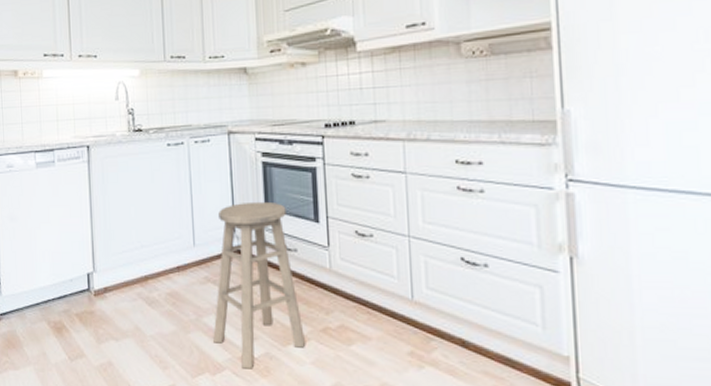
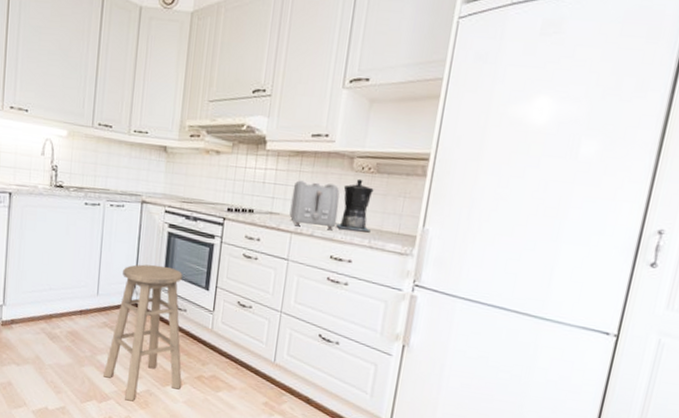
toaster: none [395,76,455,132] -> present [289,180,340,231]
coffee maker: none [455,65,498,127] -> present [336,178,374,233]

